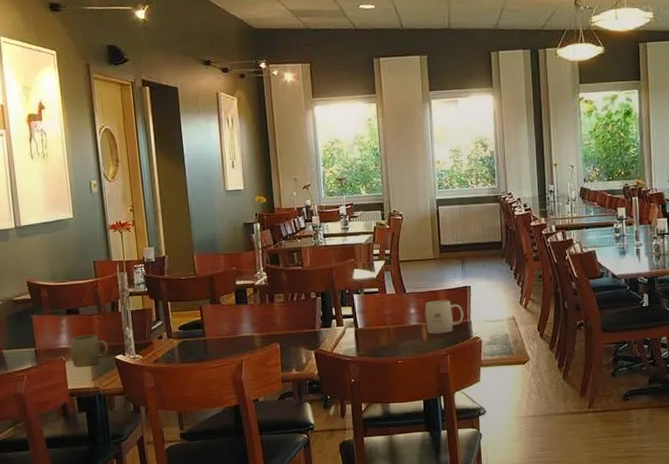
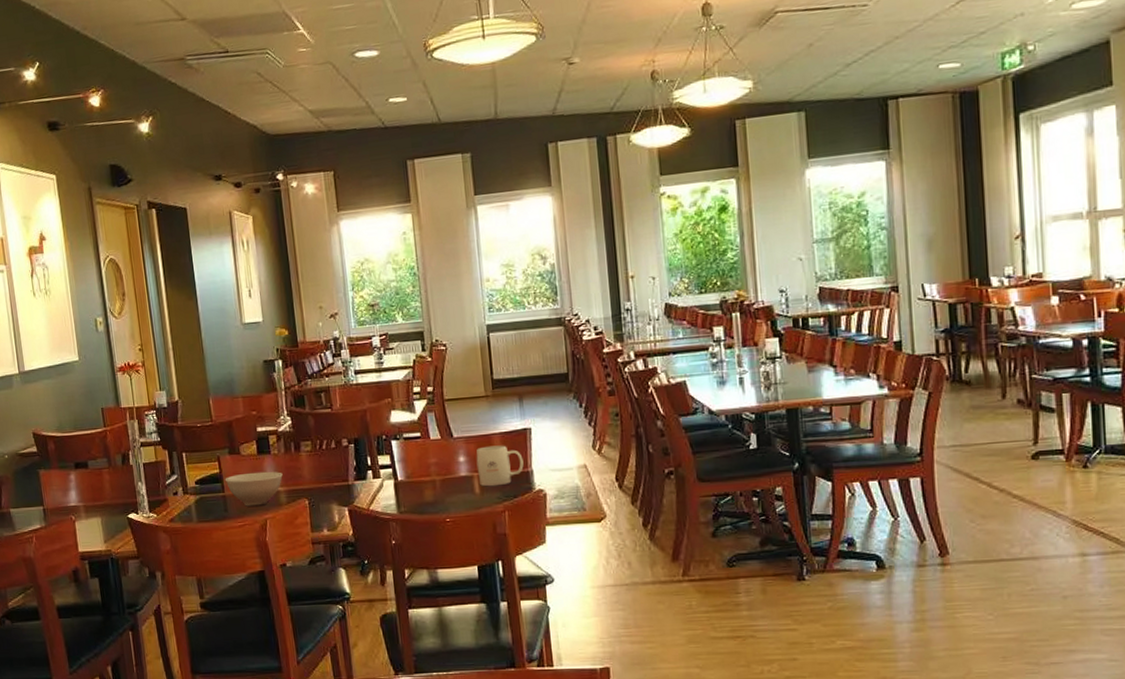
mug: present [70,334,109,366] -> none [79,490,120,527]
bowl: none [206,319,258,350] -> present [225,471,283,508]

